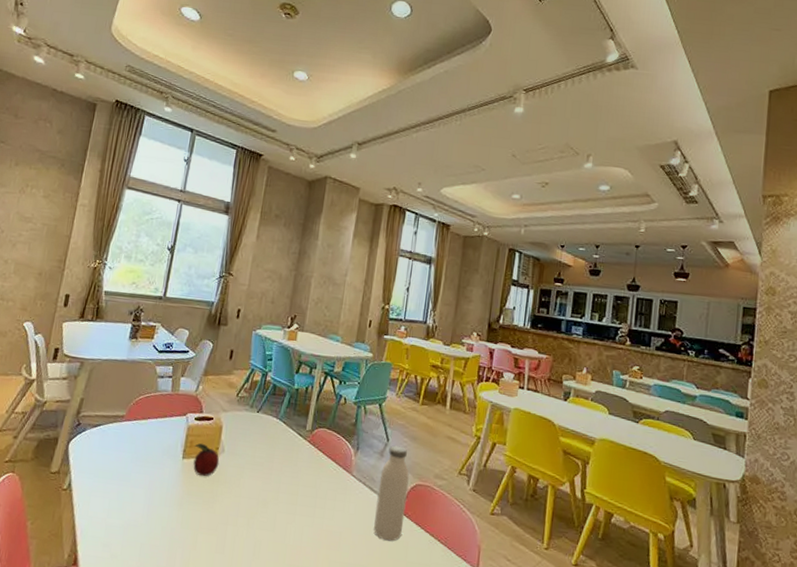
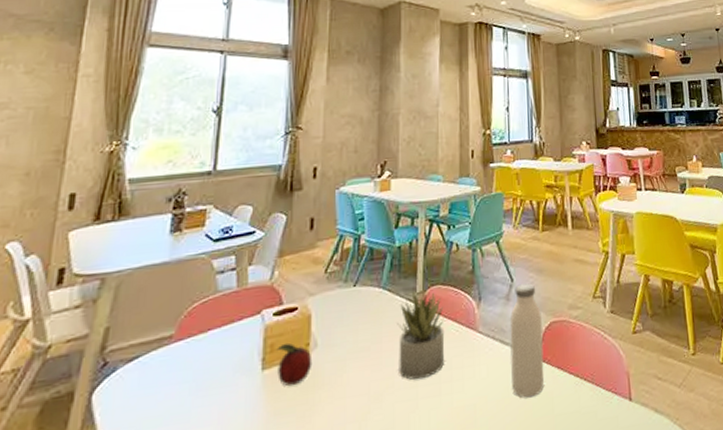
succulent plant: none [283,428,327,500] -> present [397,292,446,380]

